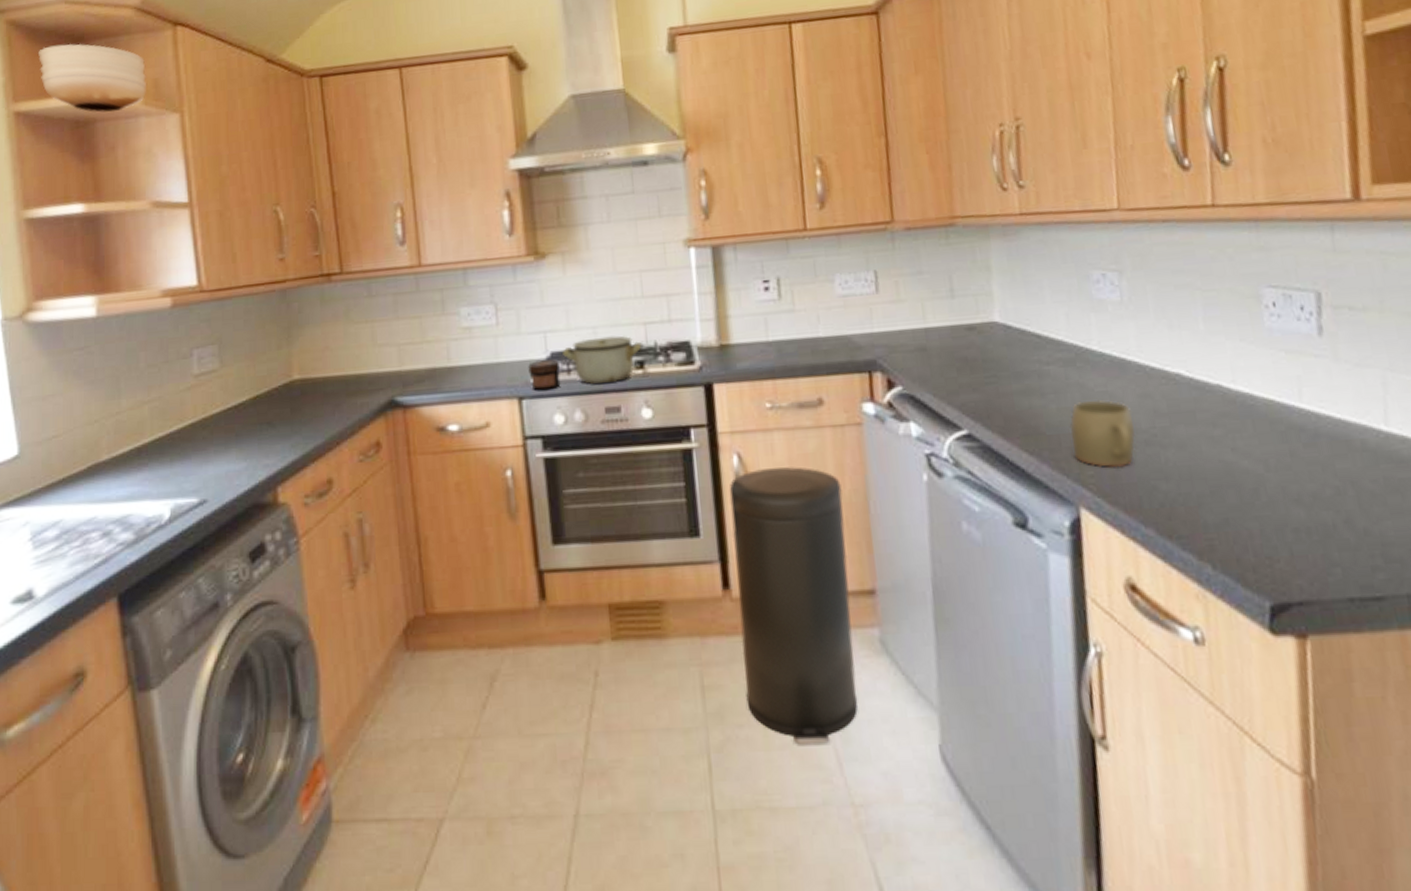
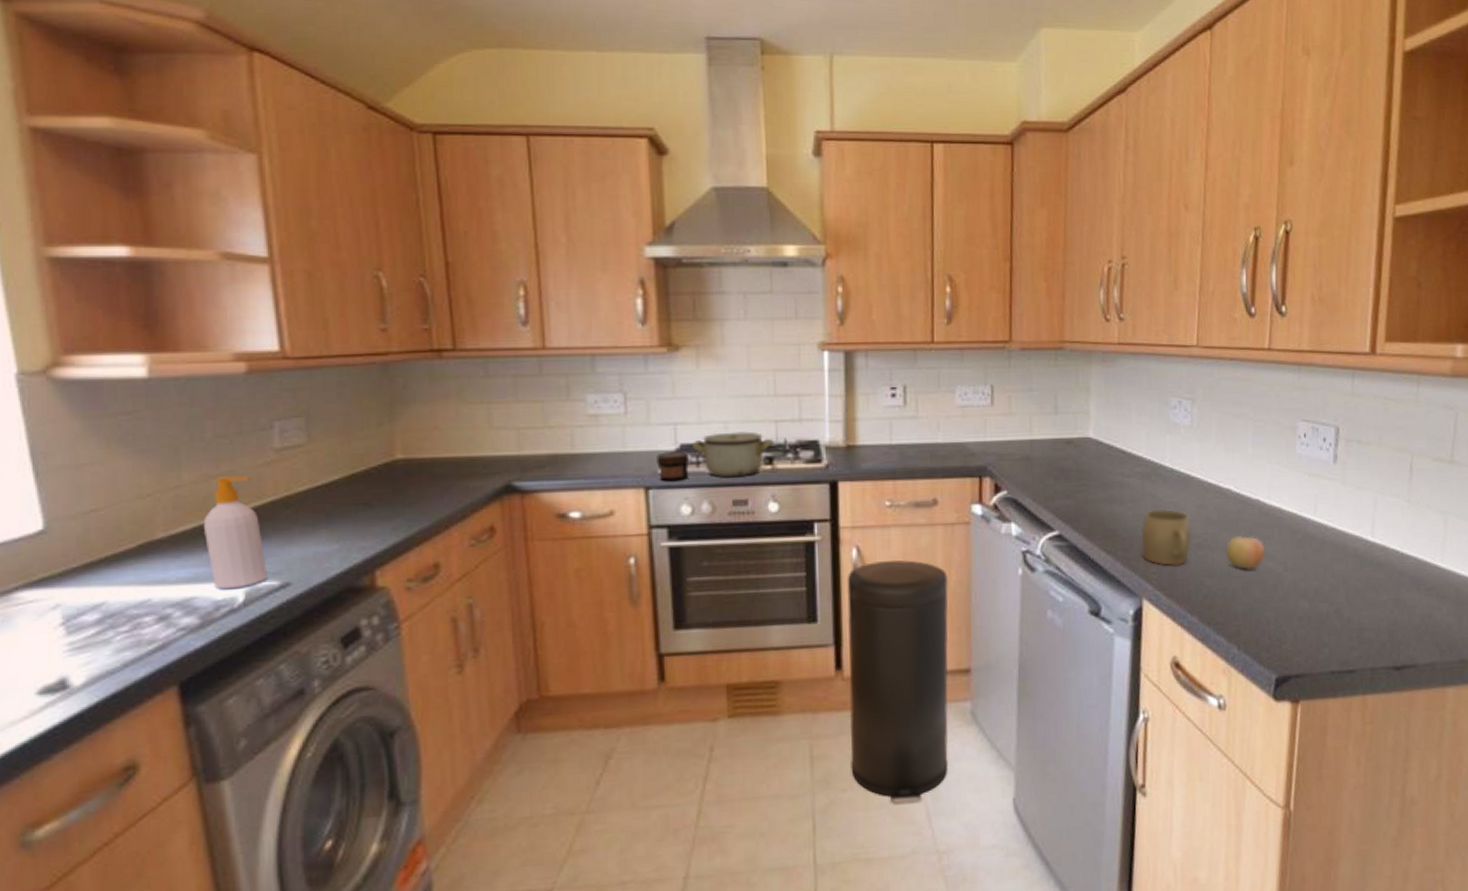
bowl: present [37,44,147,113] -> none [61,52,214,143]
soap bottle: none [137,401,188,507] -> present [203,476,267,590]
fruit: none [1182,424,1237,470] -> present [1225,532,1266,569]

